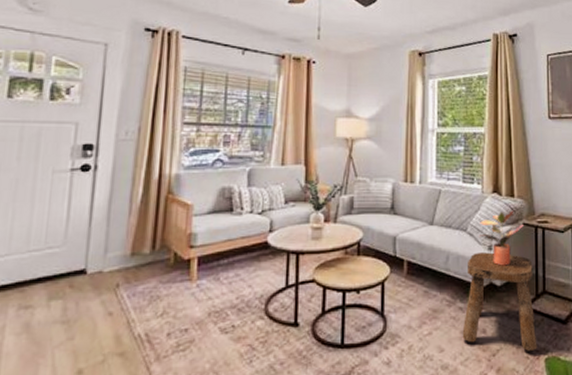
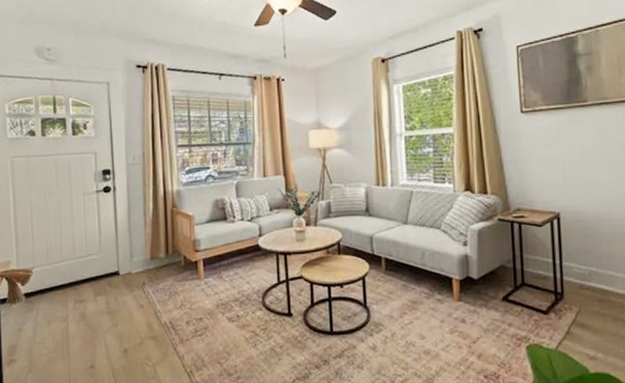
stool: present [462,252,537,351] -> none [442,248,518,339]
potted plant: present [480,210,523,266] -> none [453,207,498,261]

